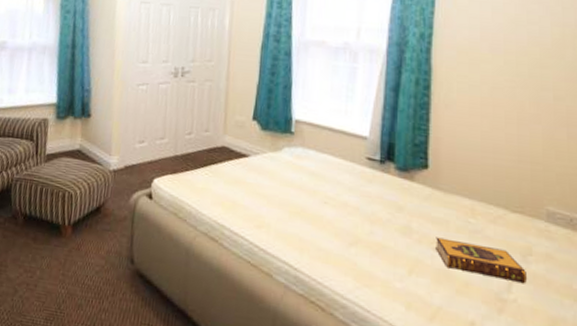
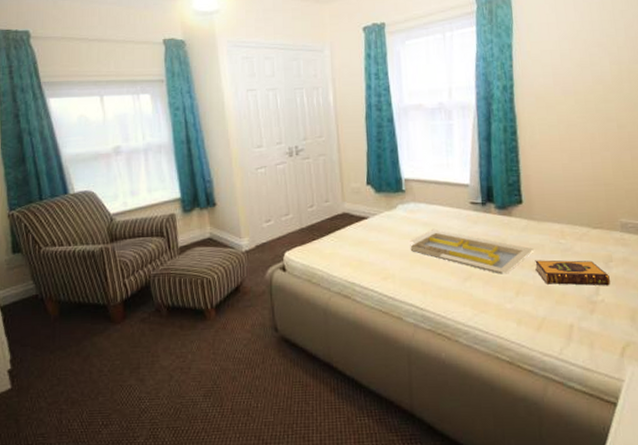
serving tray: none [291,180,436,247] -> present [410,228,534,274]

